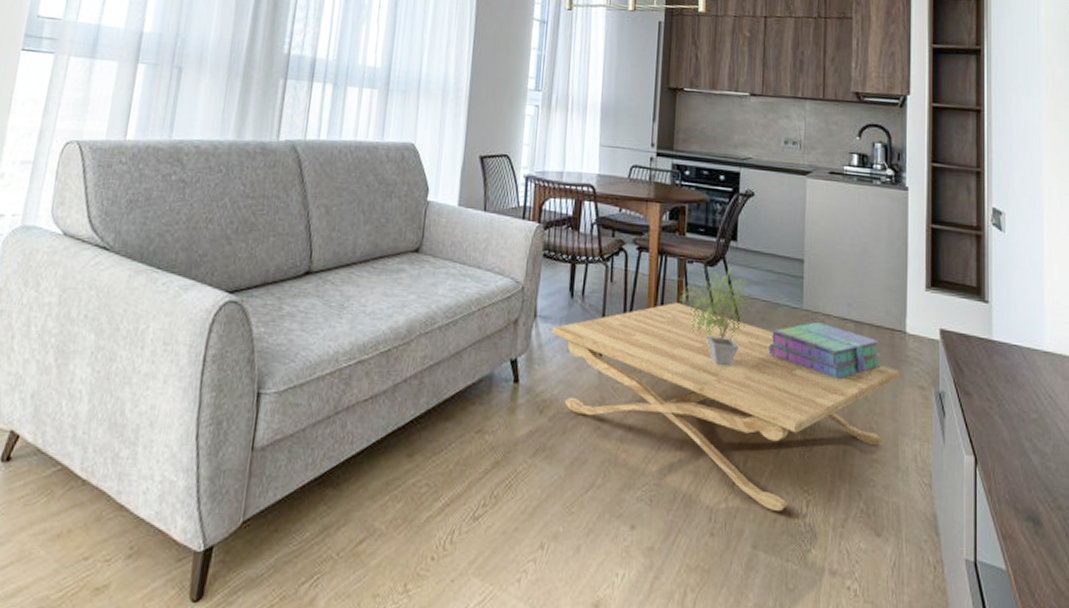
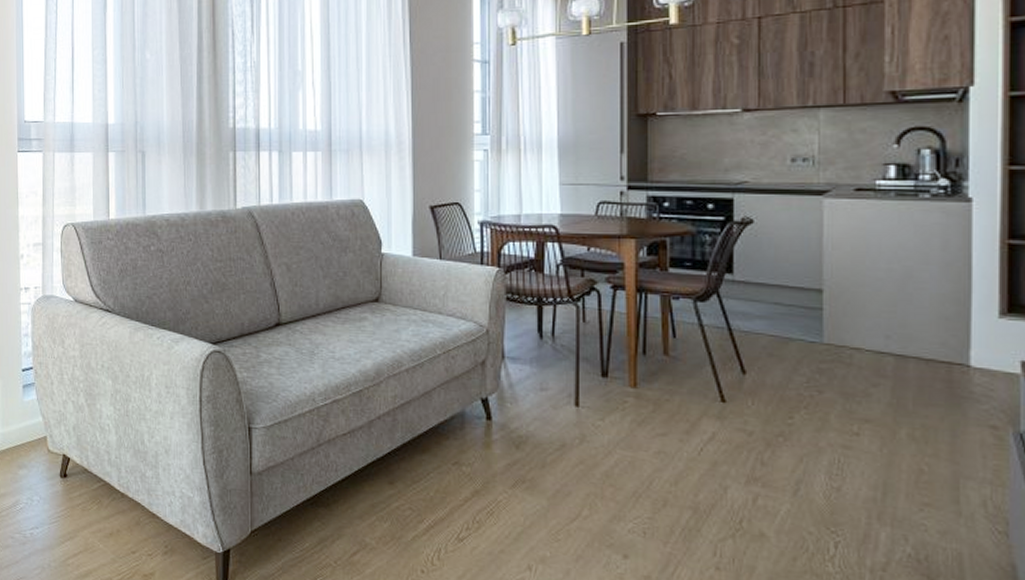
coffee table: present [551,303,901,511] -> none [521,340,963,550]
potted plant: present [678,267,756,367] -> none [662,301,761,404]
stack of books: present [768,322,882,379] -> none [779,357,934,417]

